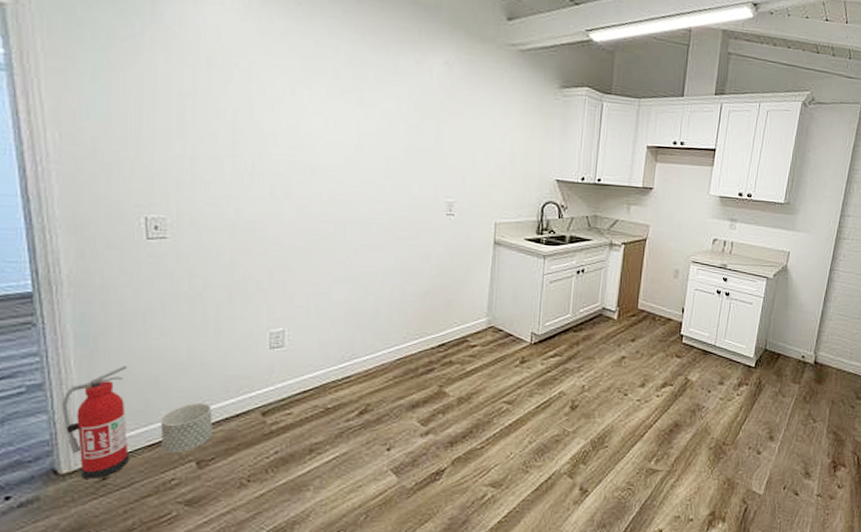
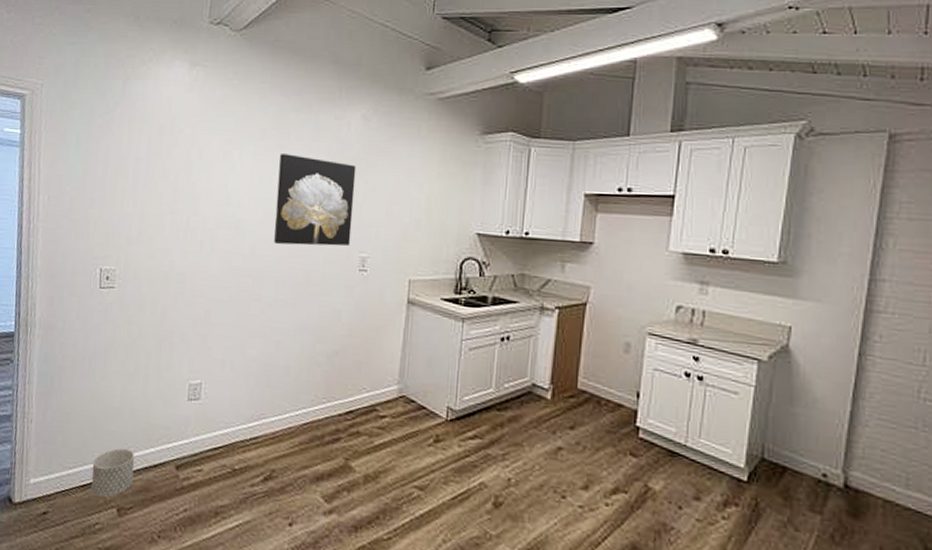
fire extinguisher: present [62,366,129,481] -> none [22,405,74,513]
wall art: none [355,96,440,192] -> present [274,154,357,246]

